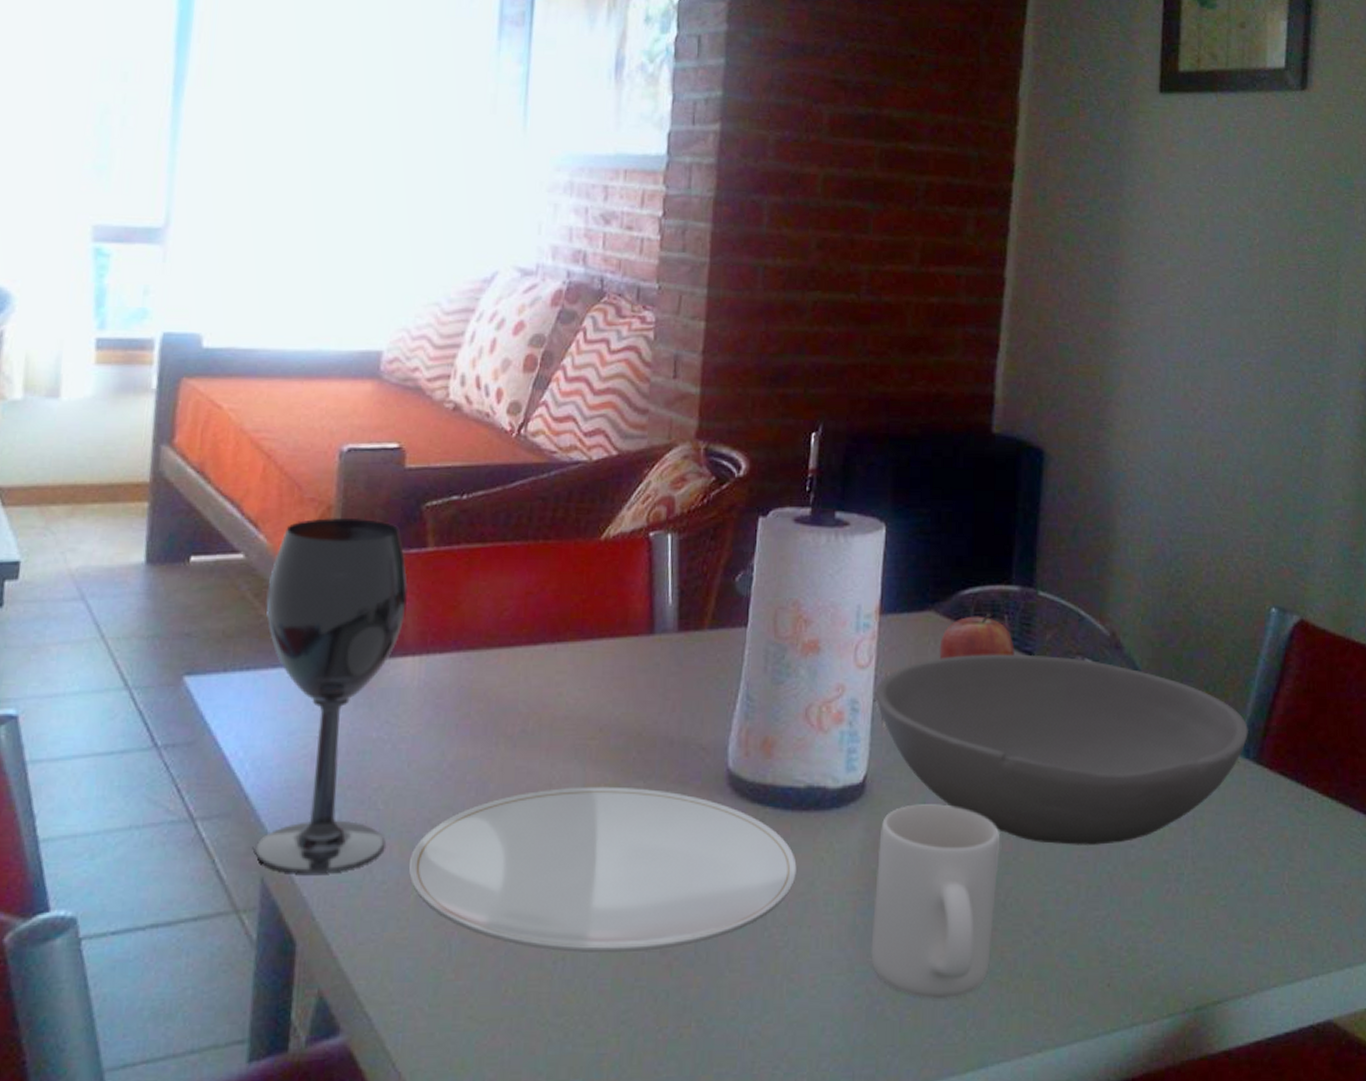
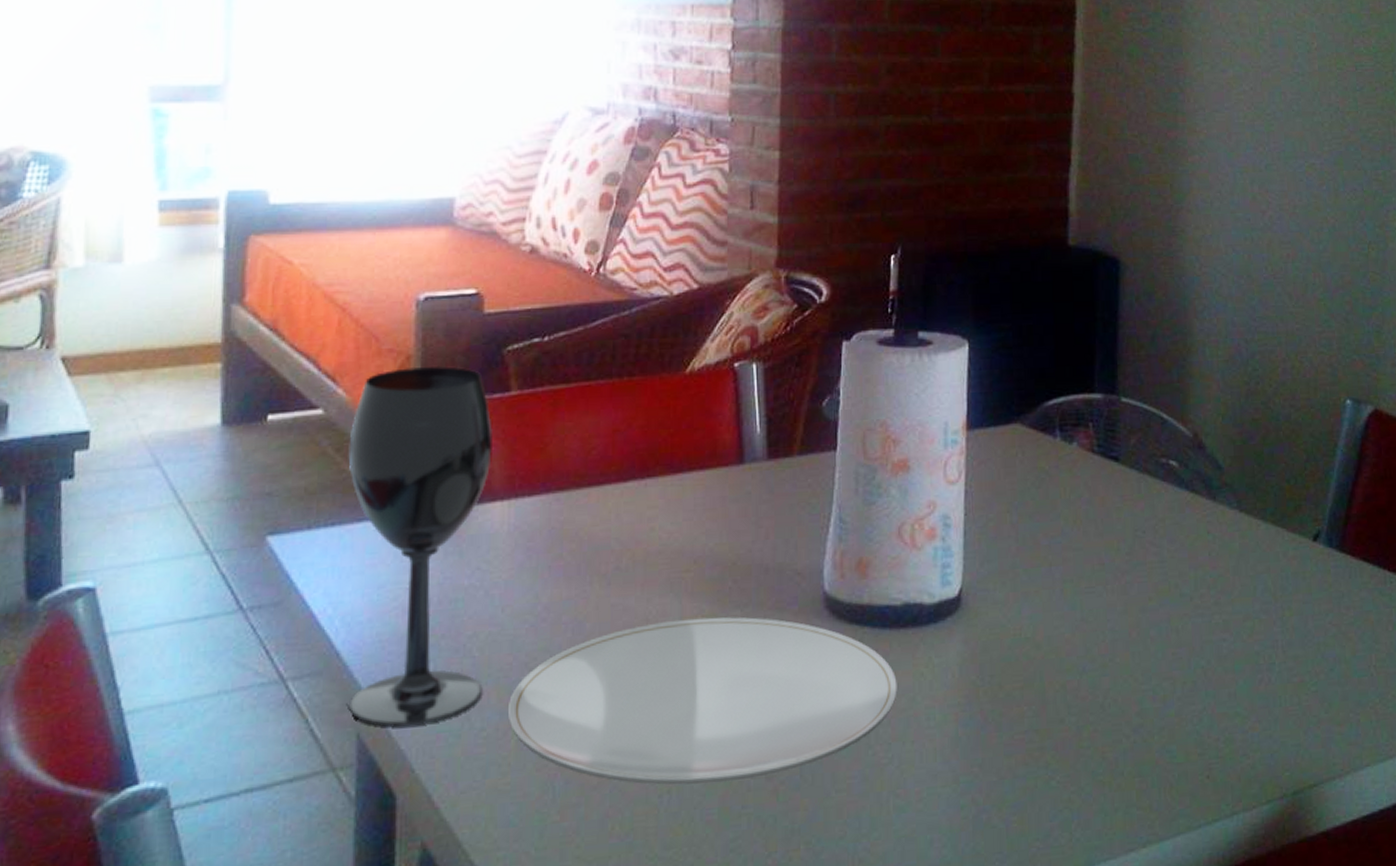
mug: present [871,804,999,999] -> none [974,612,1096,804]
bowl: present [875,654,1248,845] -> none [966,459,1330,643]
fruit: present [939,613,1014,659] -> none [1027,422,1101,470]

